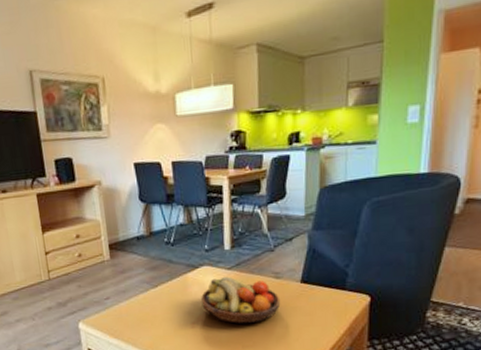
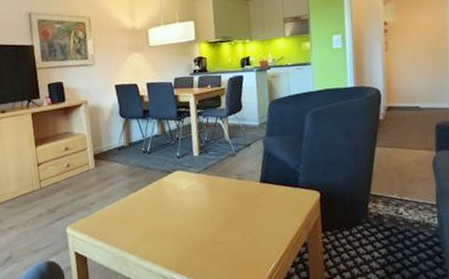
fruit bowl: present [201,276,281,324] -> none [175,179,245,222]

